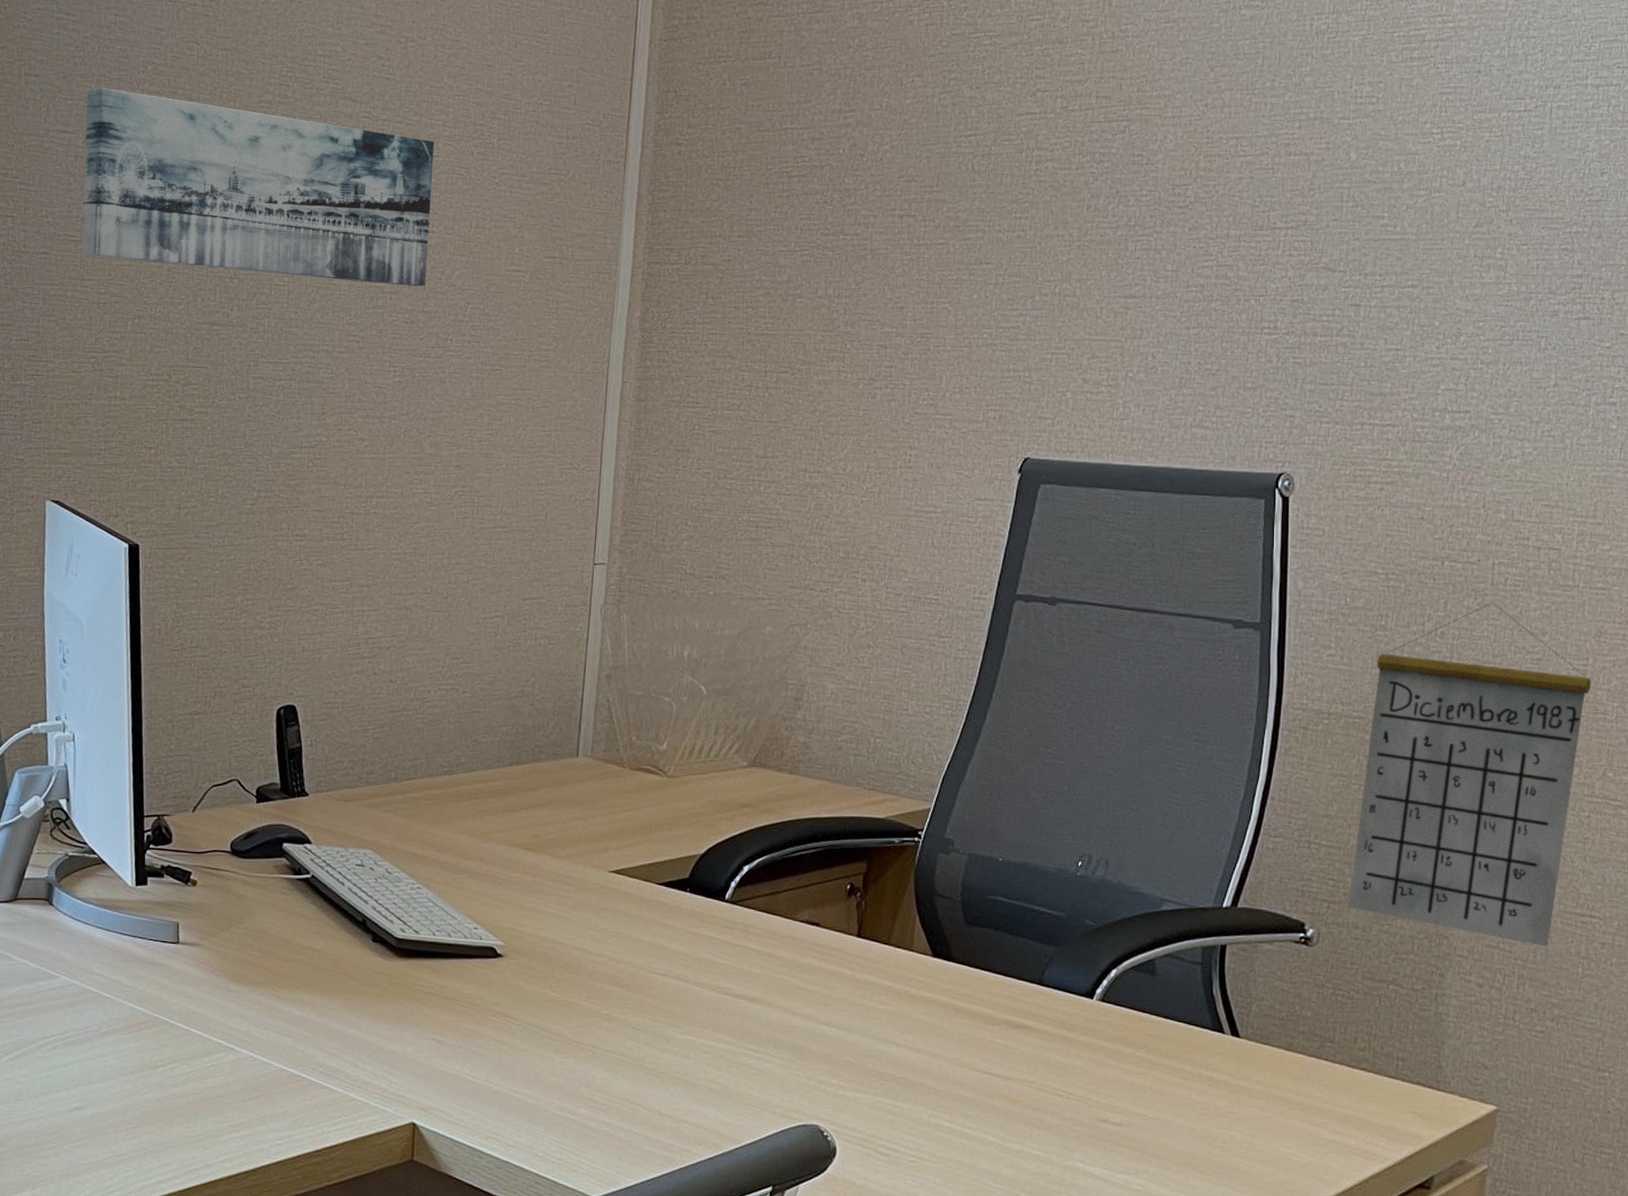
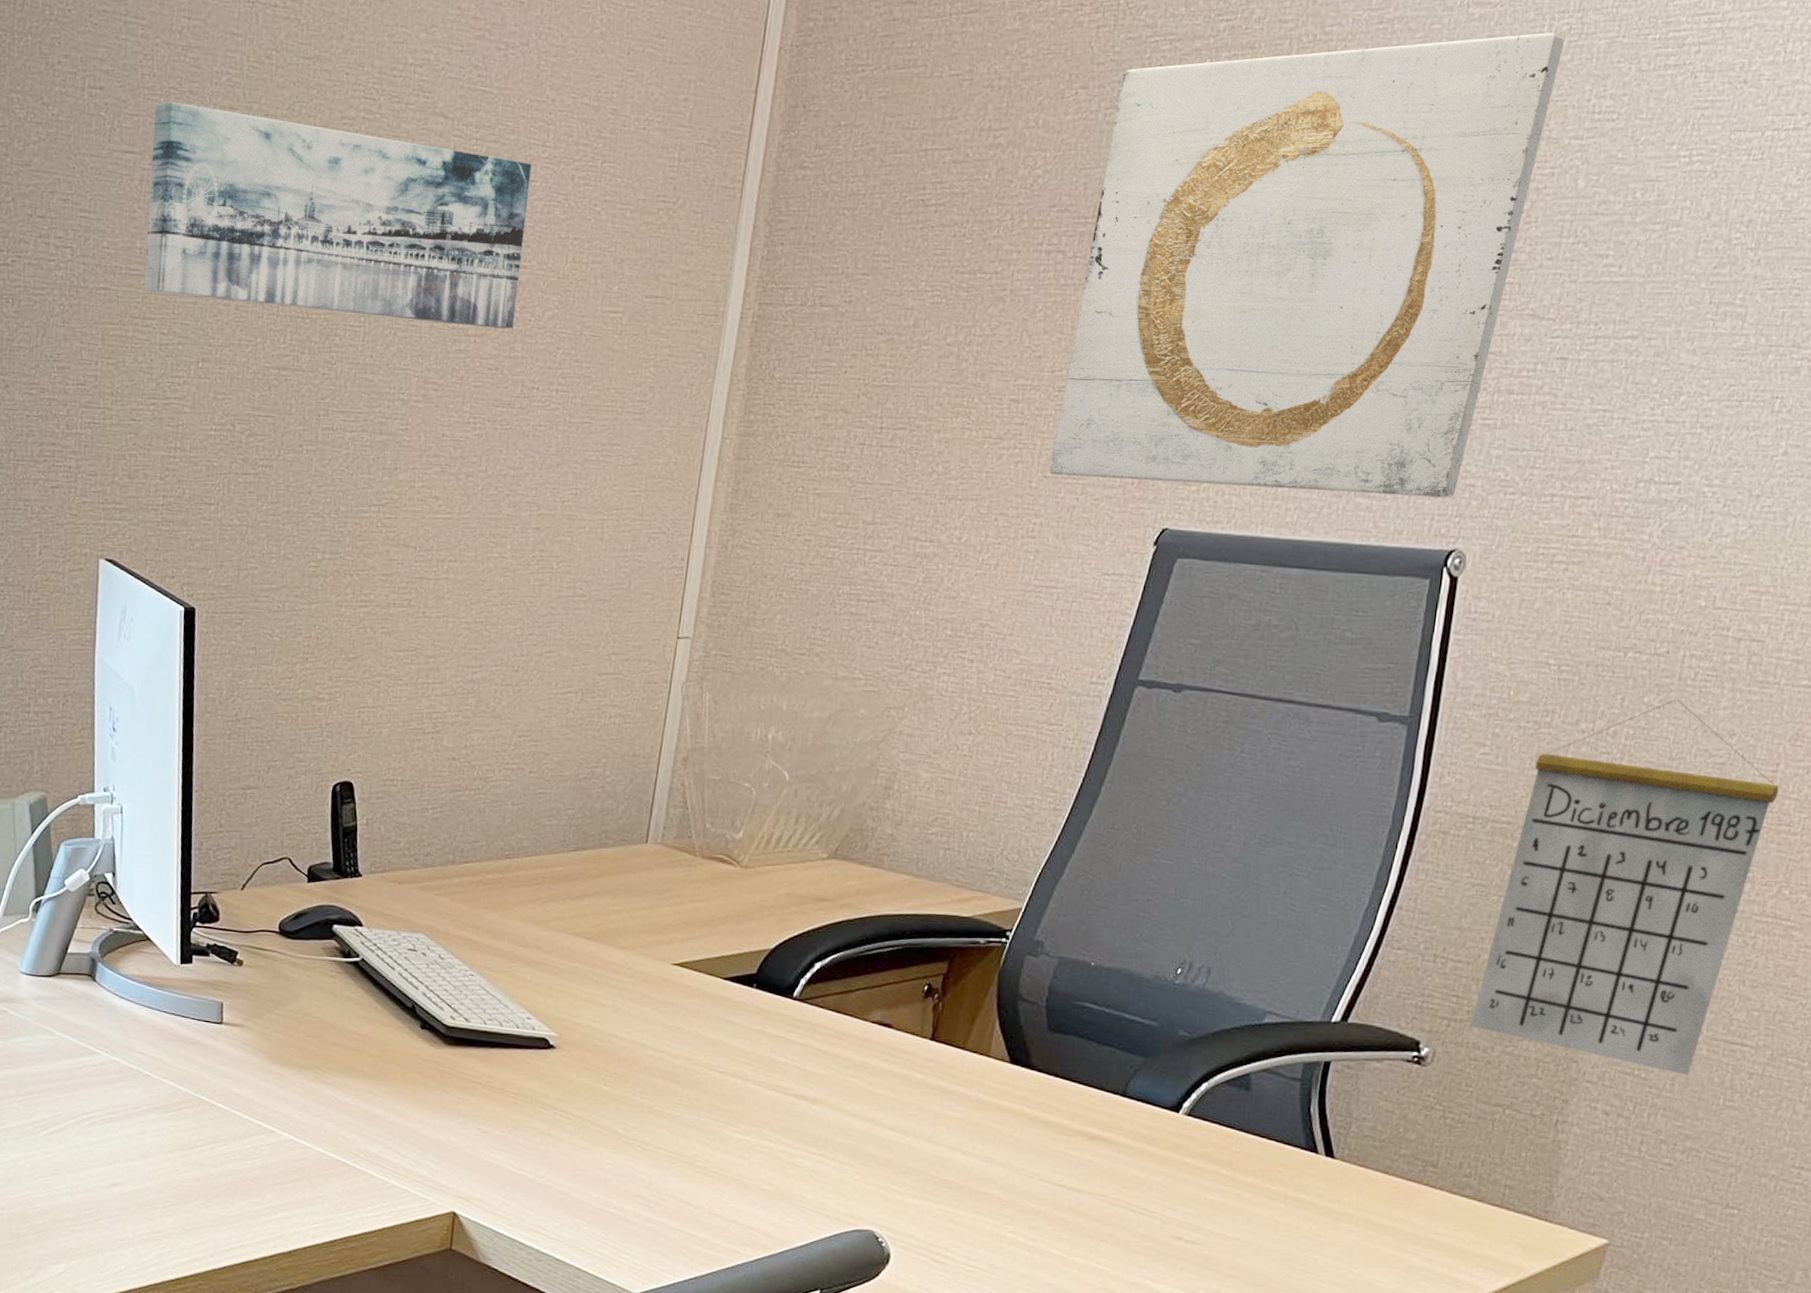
wall art: none [919,31,1324,428] -> present [1049,33,1565,498]

